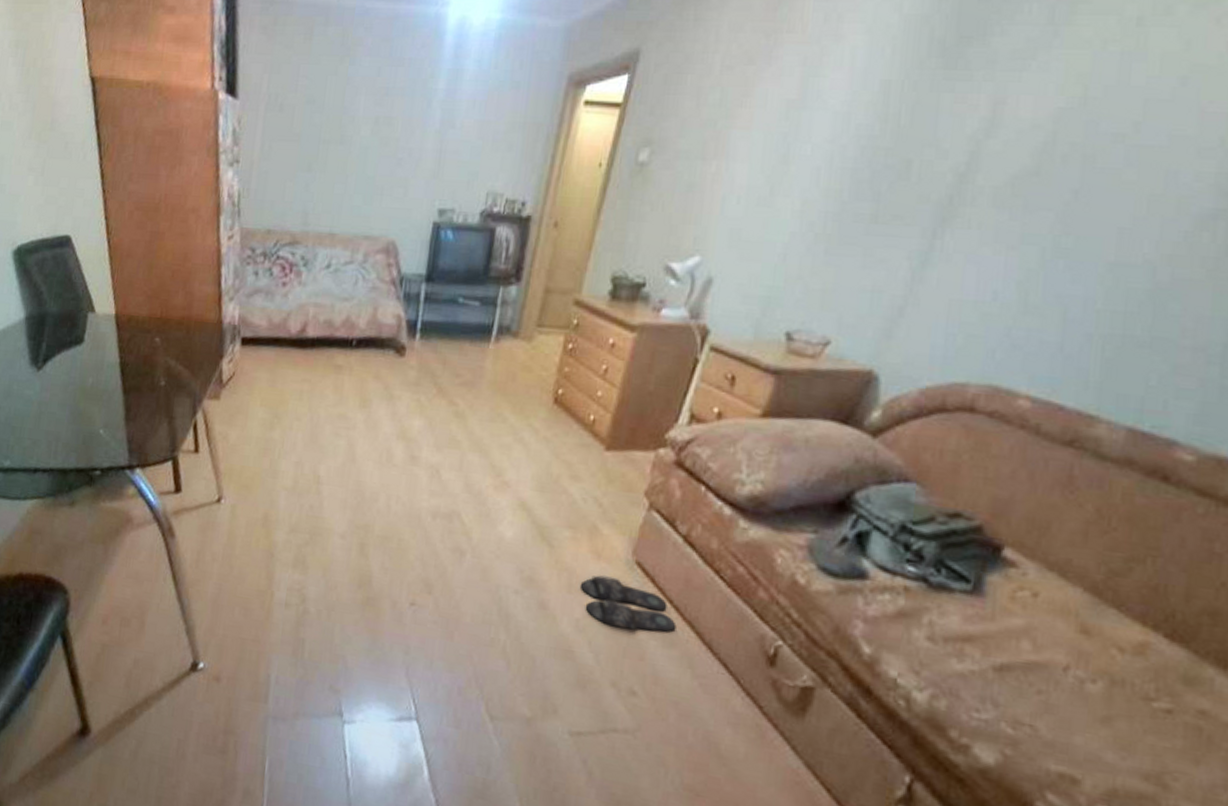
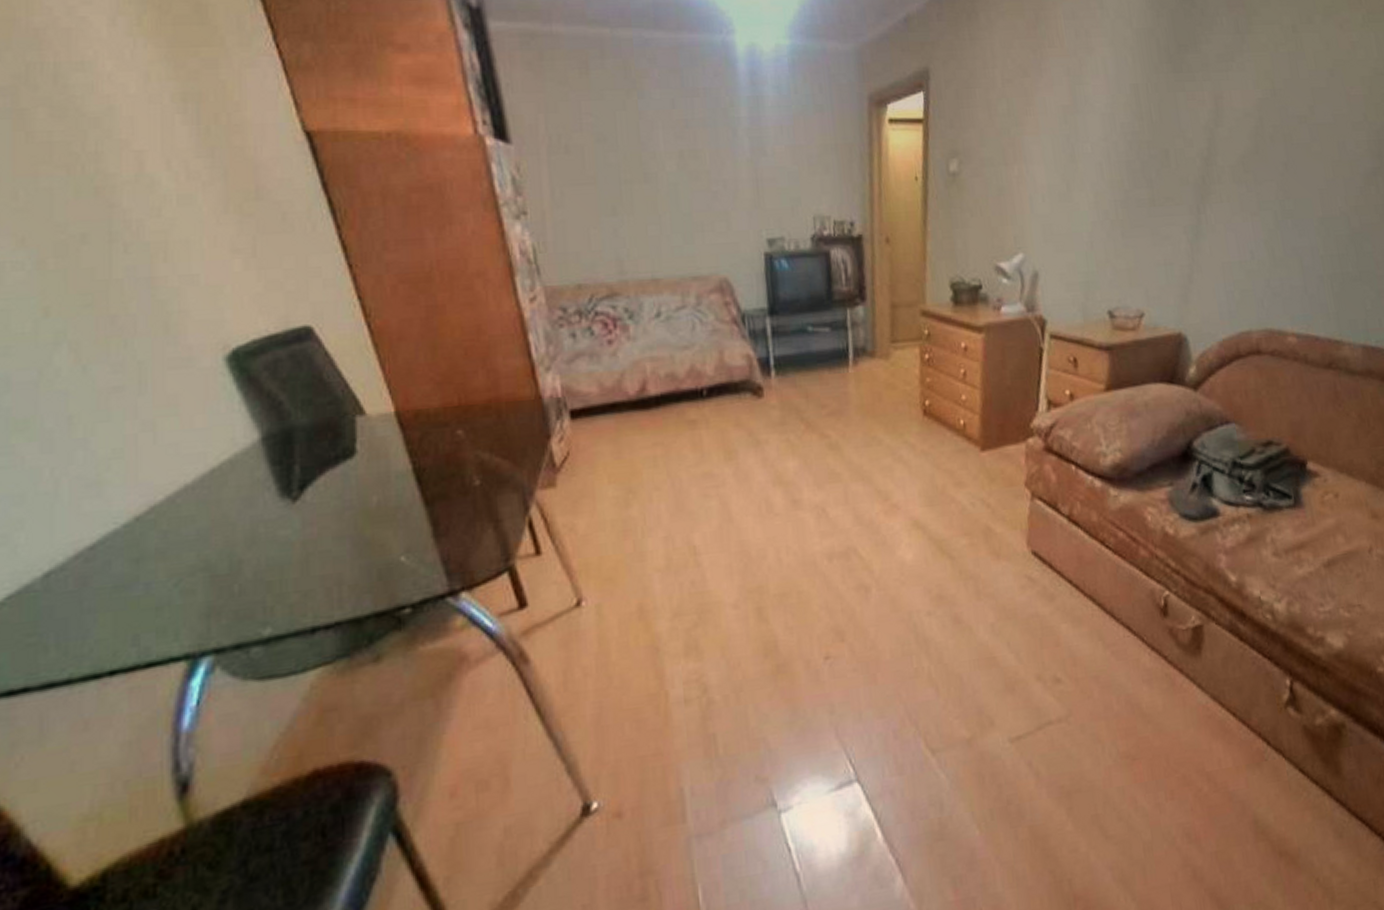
slippers: present [581,575,677,633] -> none [988,572,1080,622]

